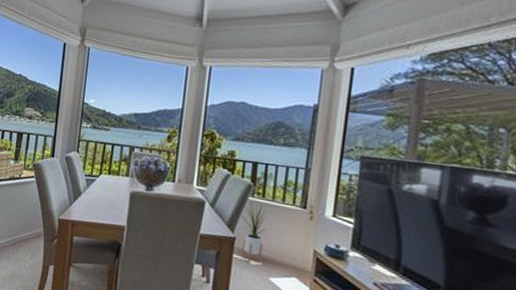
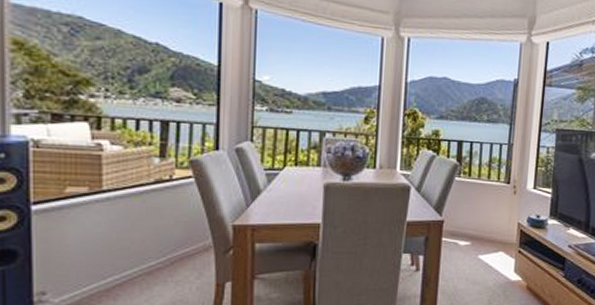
house plant: present [241,201,272,263] -> none [448,182,478,243]

